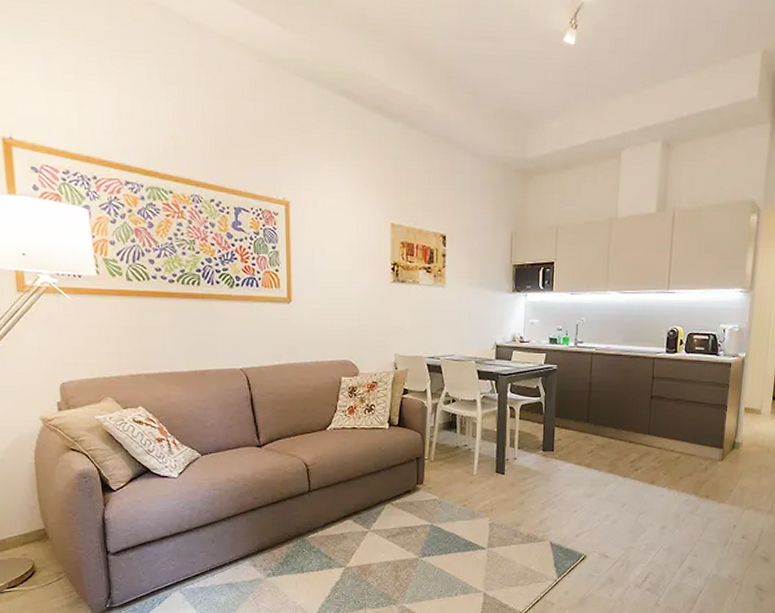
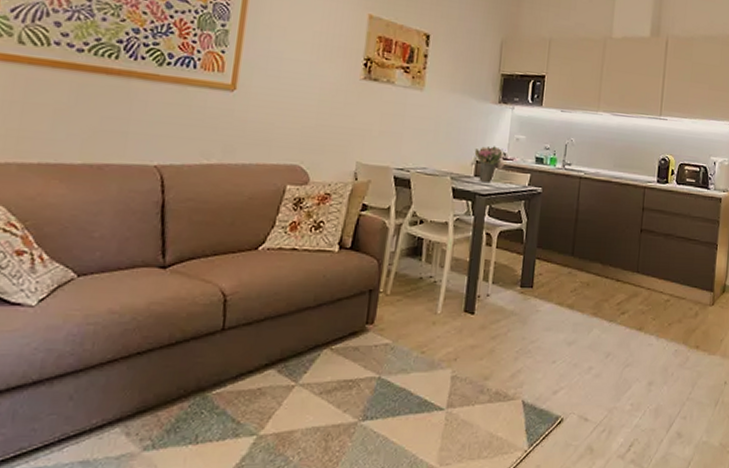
flower bouquet: none [494,331,522,364] -> present [474,146,505,184]

